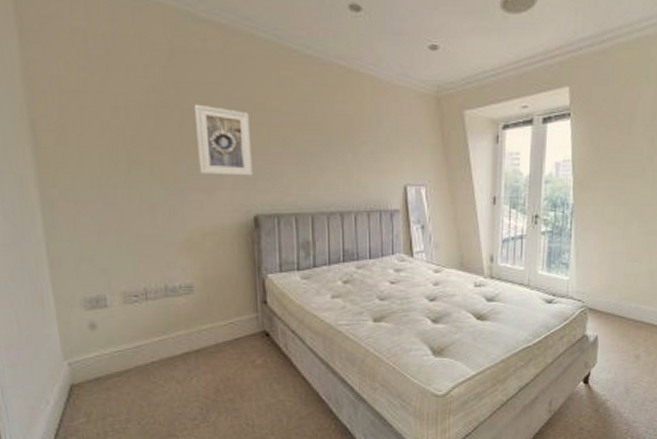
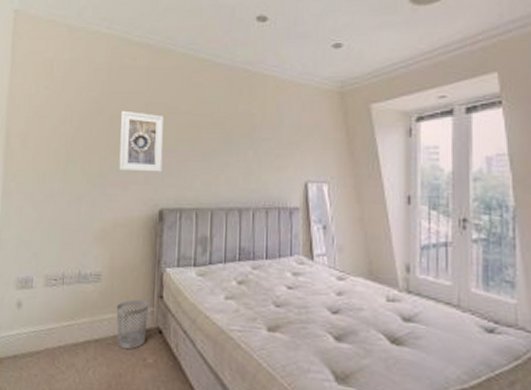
wastebasket: none [215,307,253,355] -> present [116,299,150,350]

